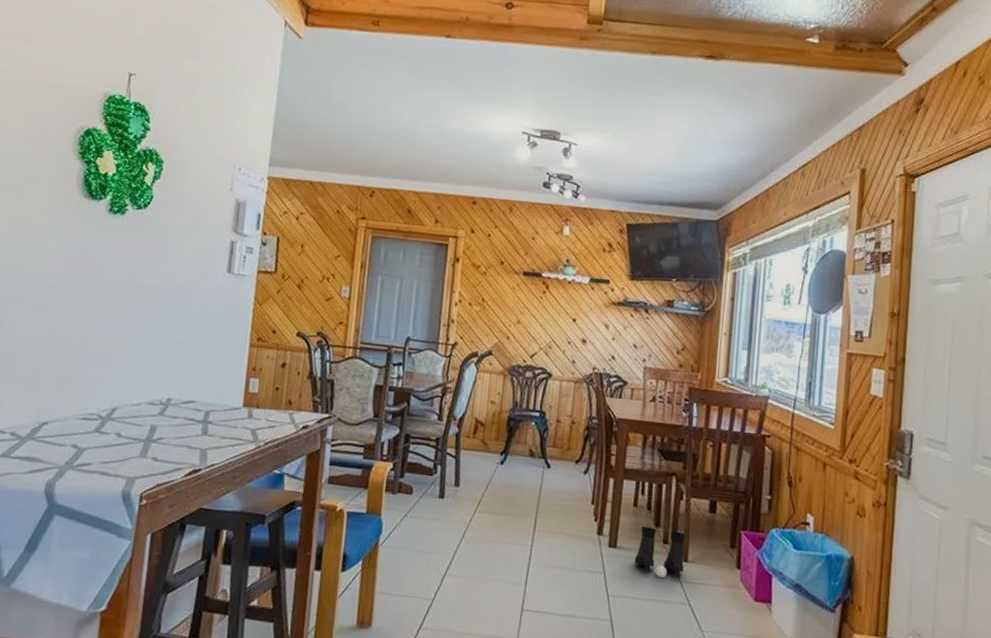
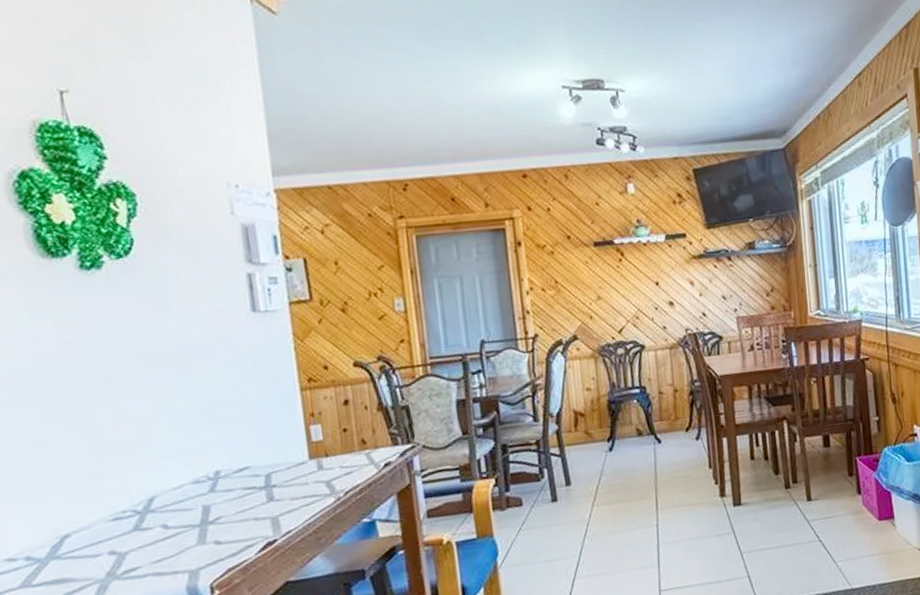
boots: present [634,526,687,579] -> none [760,473,809,523]

